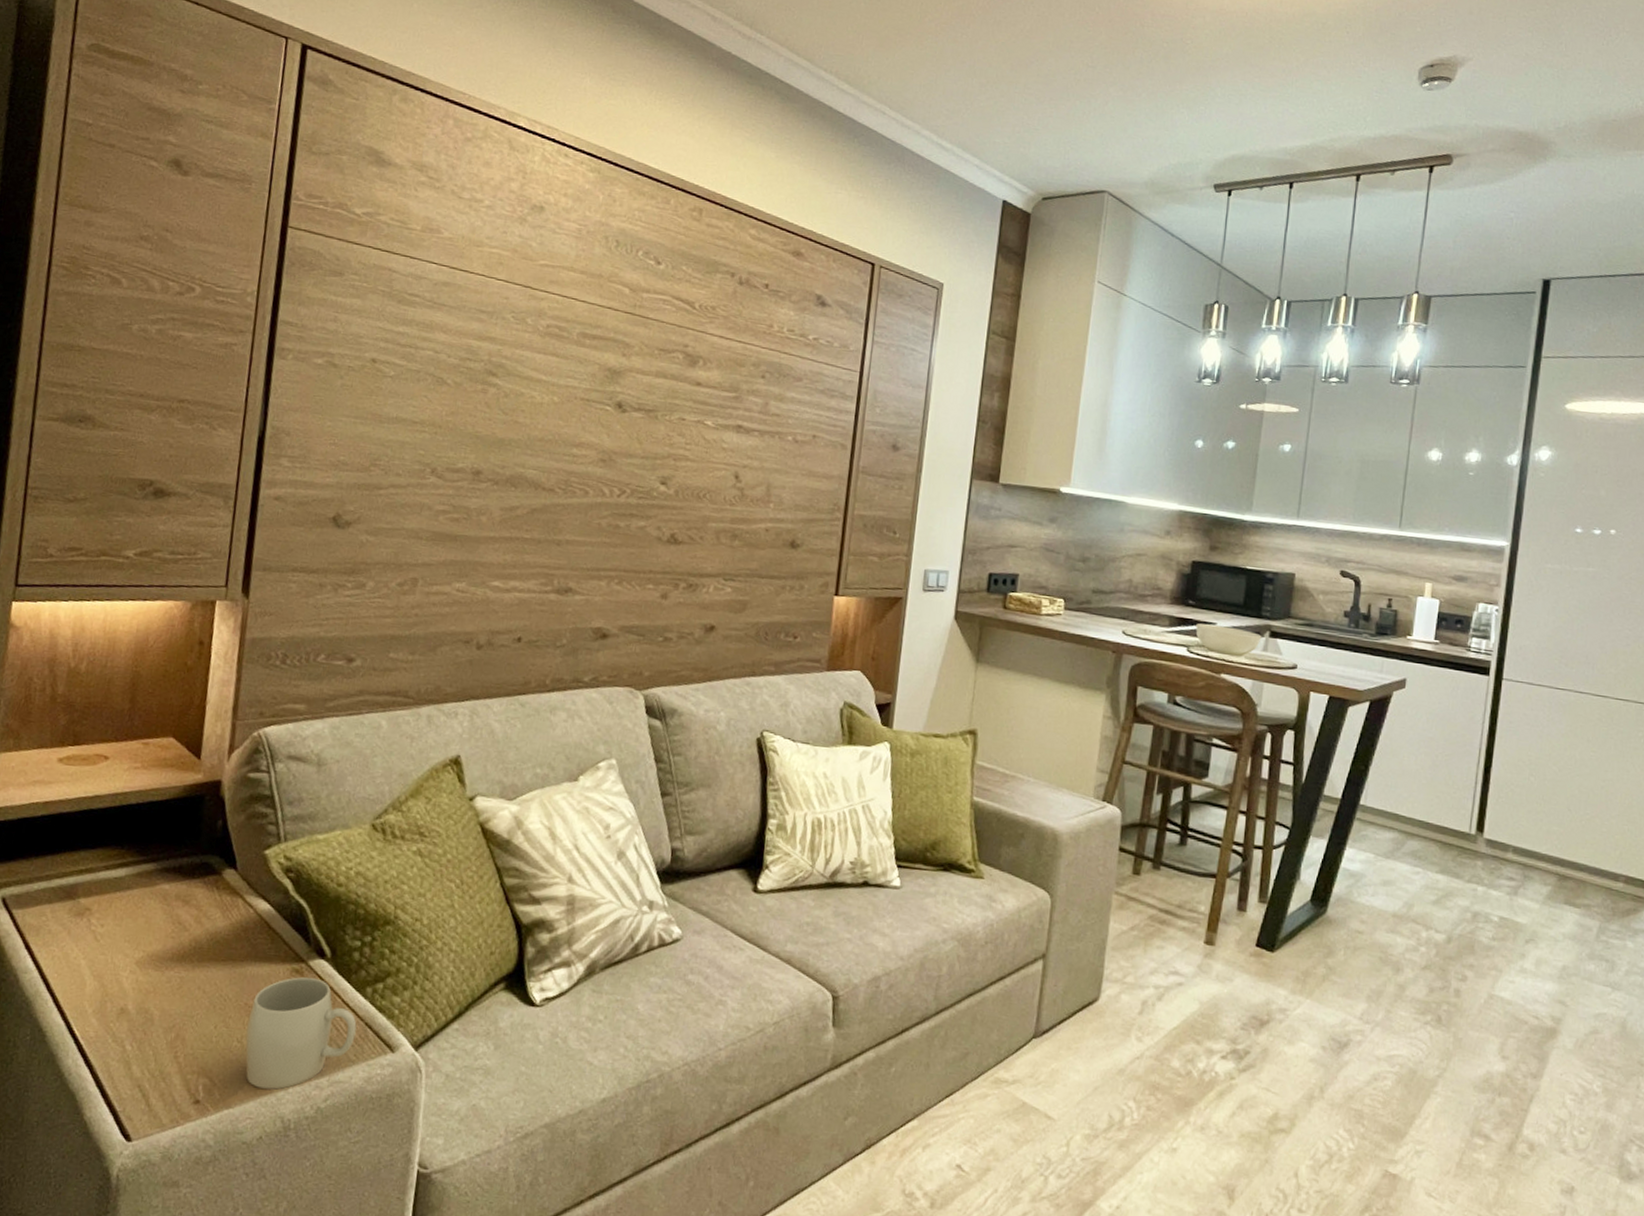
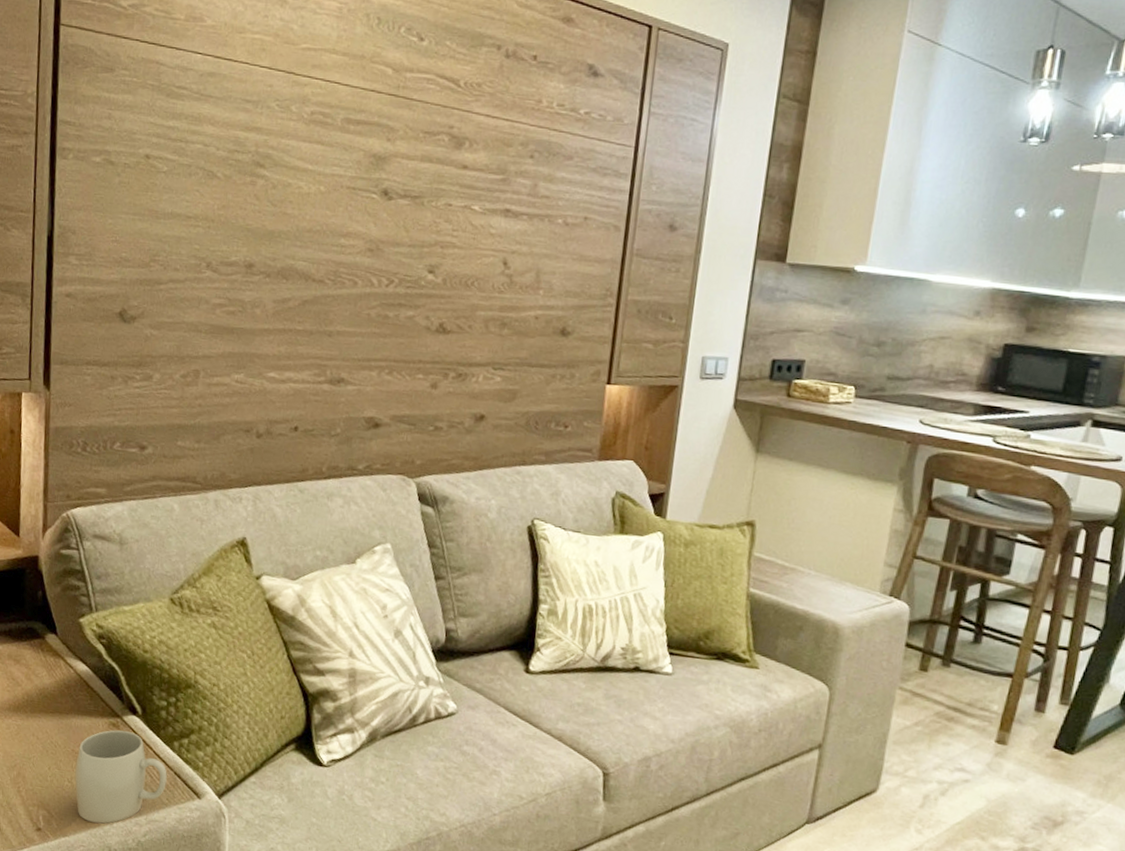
bowl: present [1195,623,1262,657] -> none [1004,412,1082,449]

